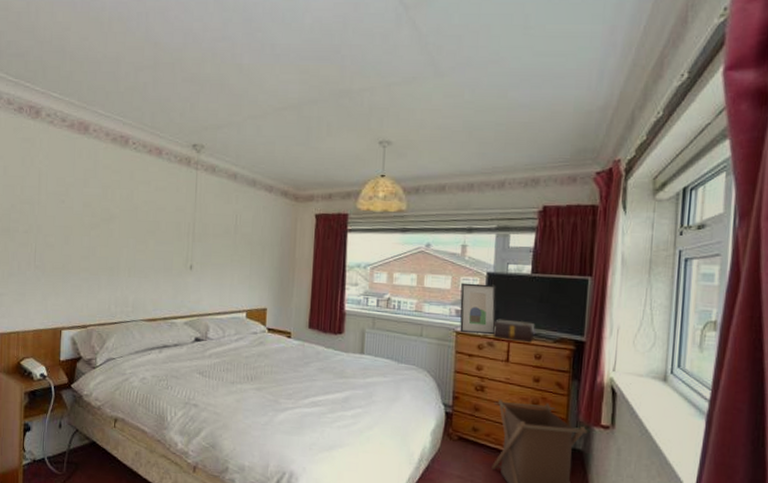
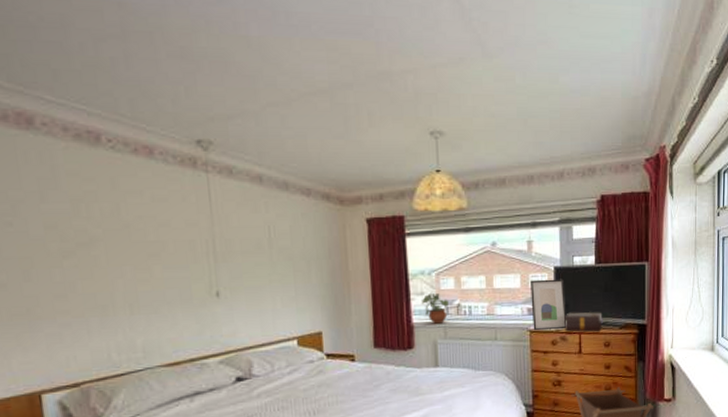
potted plant: none [354,283,380,314] -> present [421,291,449,324]

